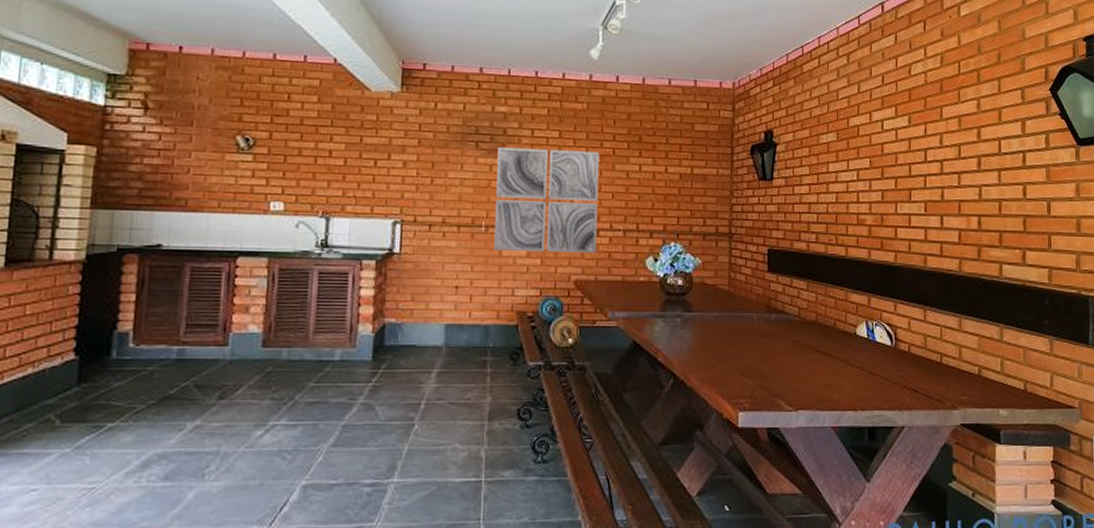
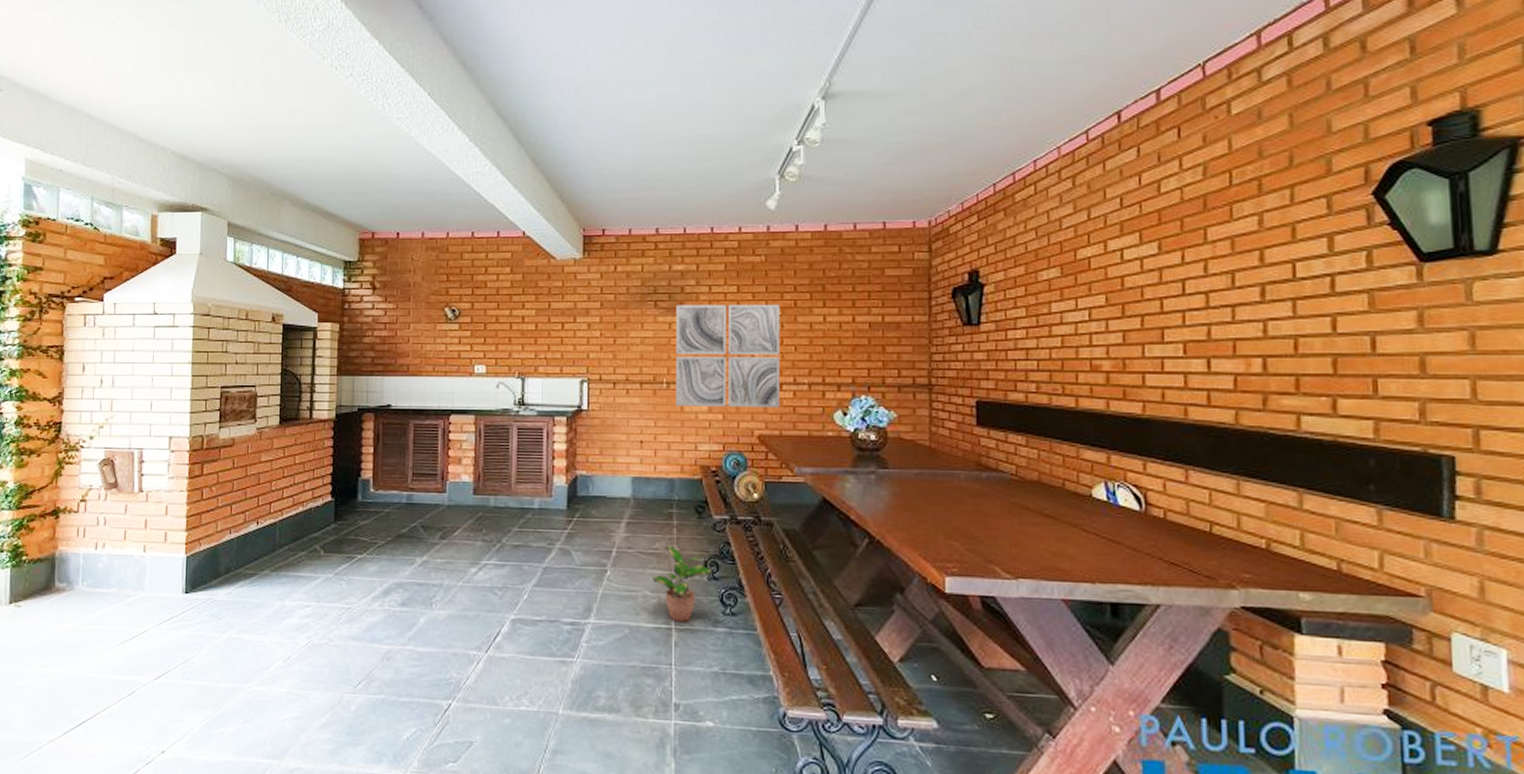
potted plant: none [463,394,525,473] -> present [652,545,712,622]

